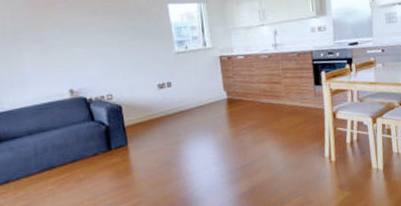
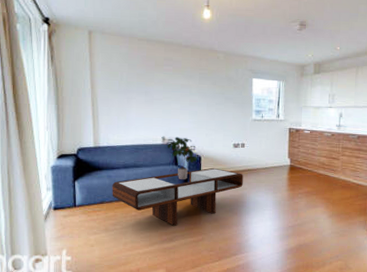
coffee table: none [16,116,177,193] -> present [112,167,243,226]
potted plant: none [75,86,117,137] -> present [165,136,197,179]

